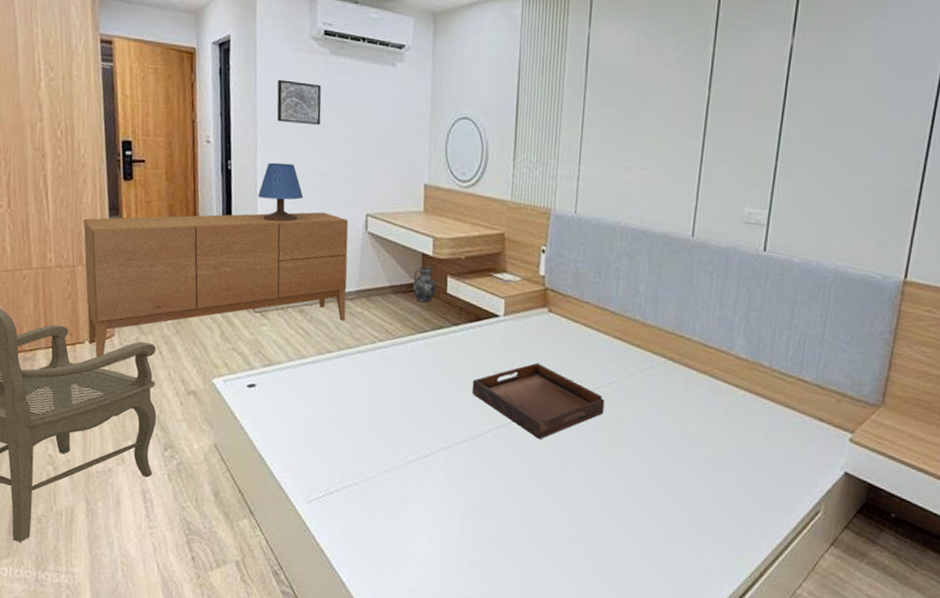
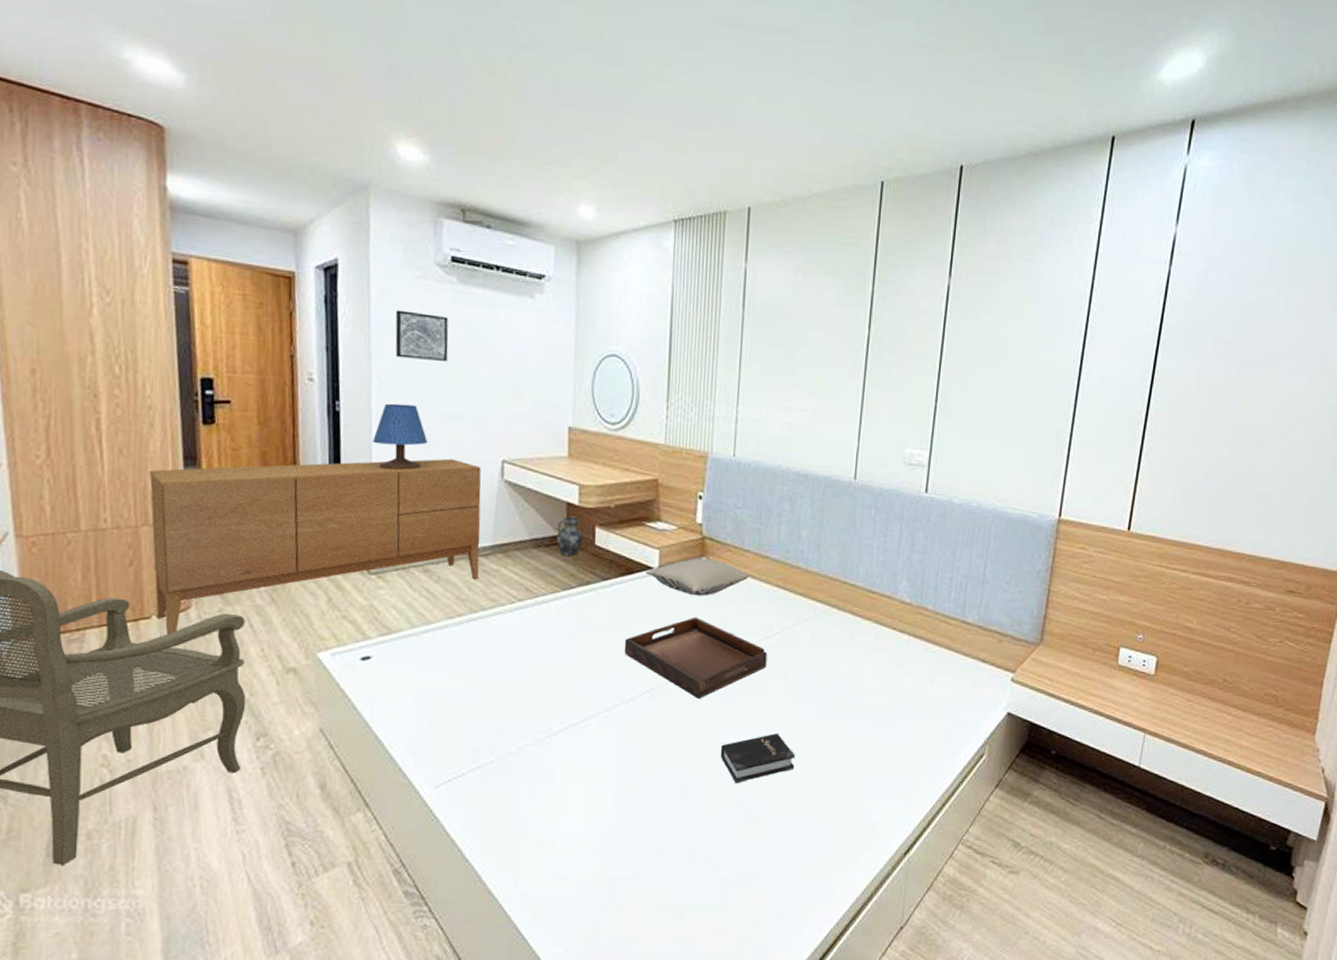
pillow: none [492,307,588,344] -> present [645,556,749,596]
hardback book: none [558,476,631,521] -> present [720,733,796,784]

